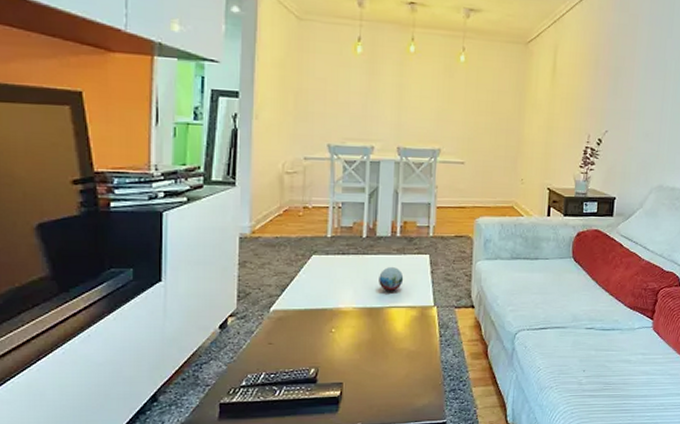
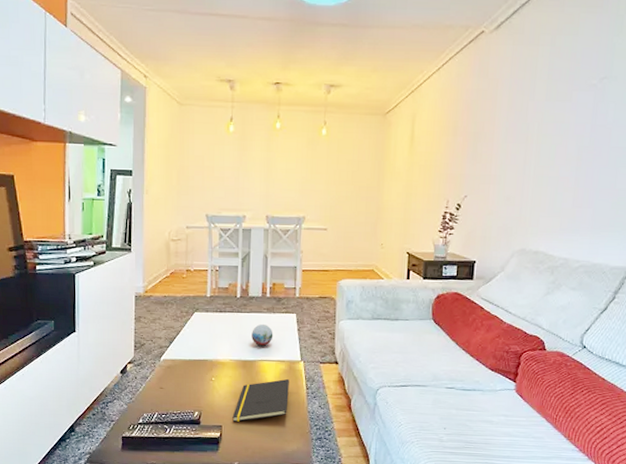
notepad: none [355,326,421,379] -> present [232,378,289,423]

